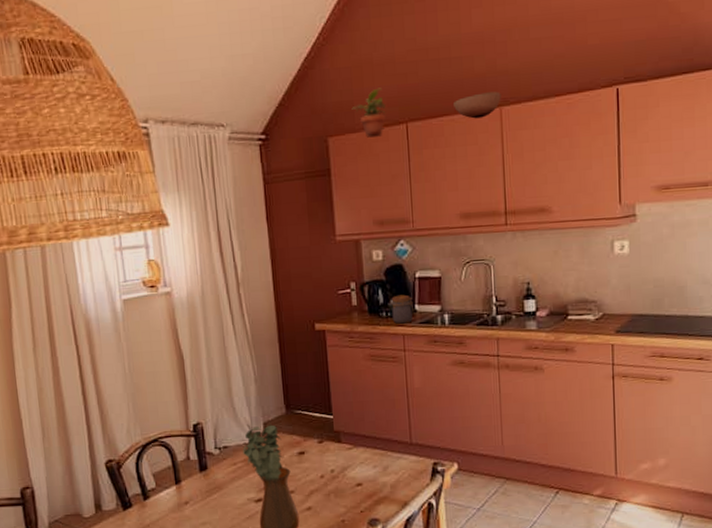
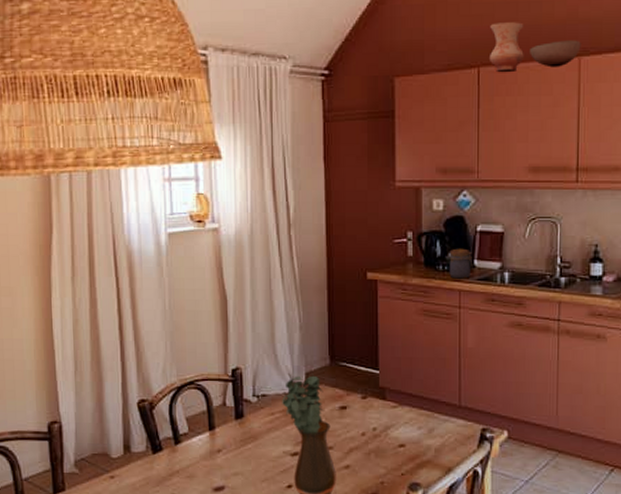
potted plant: present [352,87,387,138] -> none [421,28,458,80]
ceramic jug: none [415,78,449,127] -> present [490,22,524,73]

